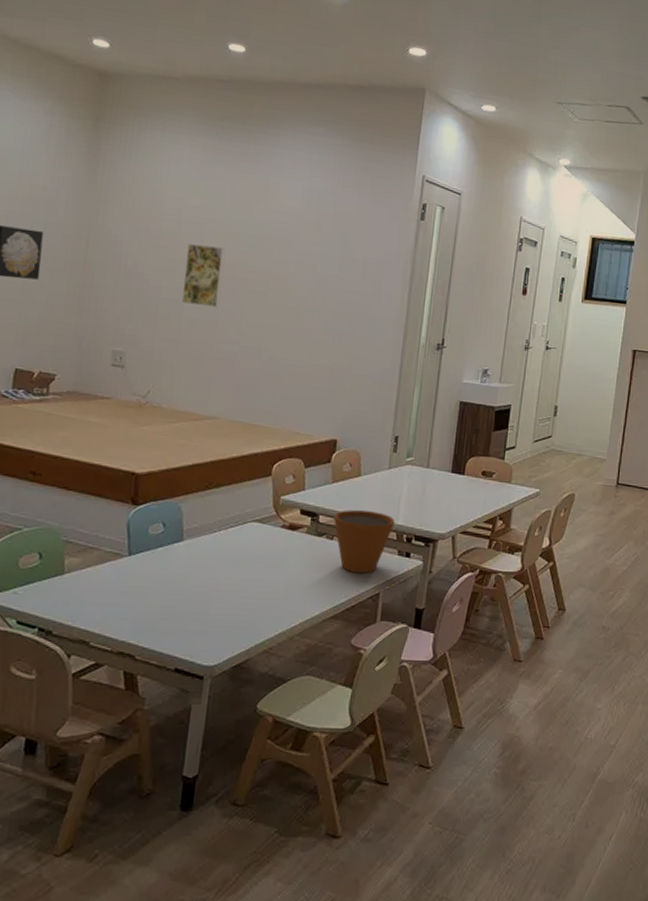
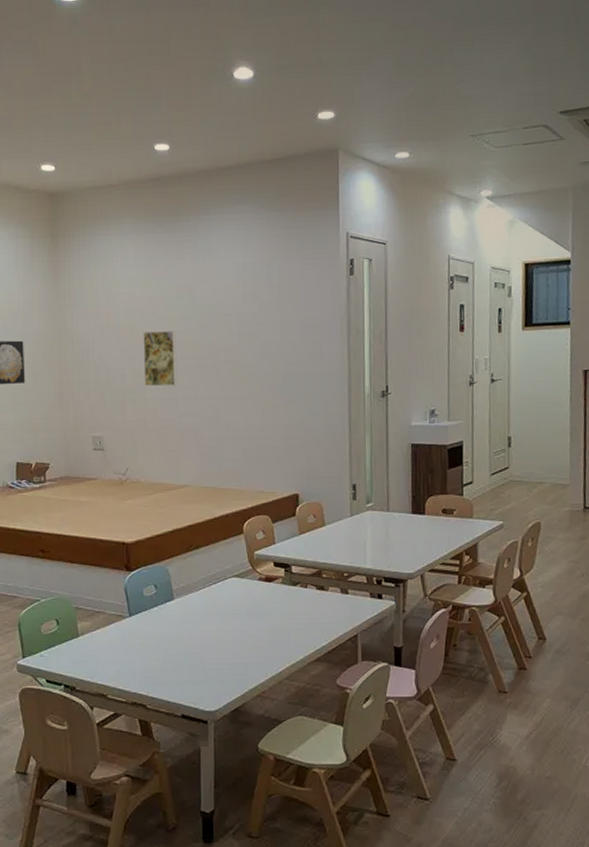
flower pot: present [334,510,395,574] -> none [305,558,363,618]

